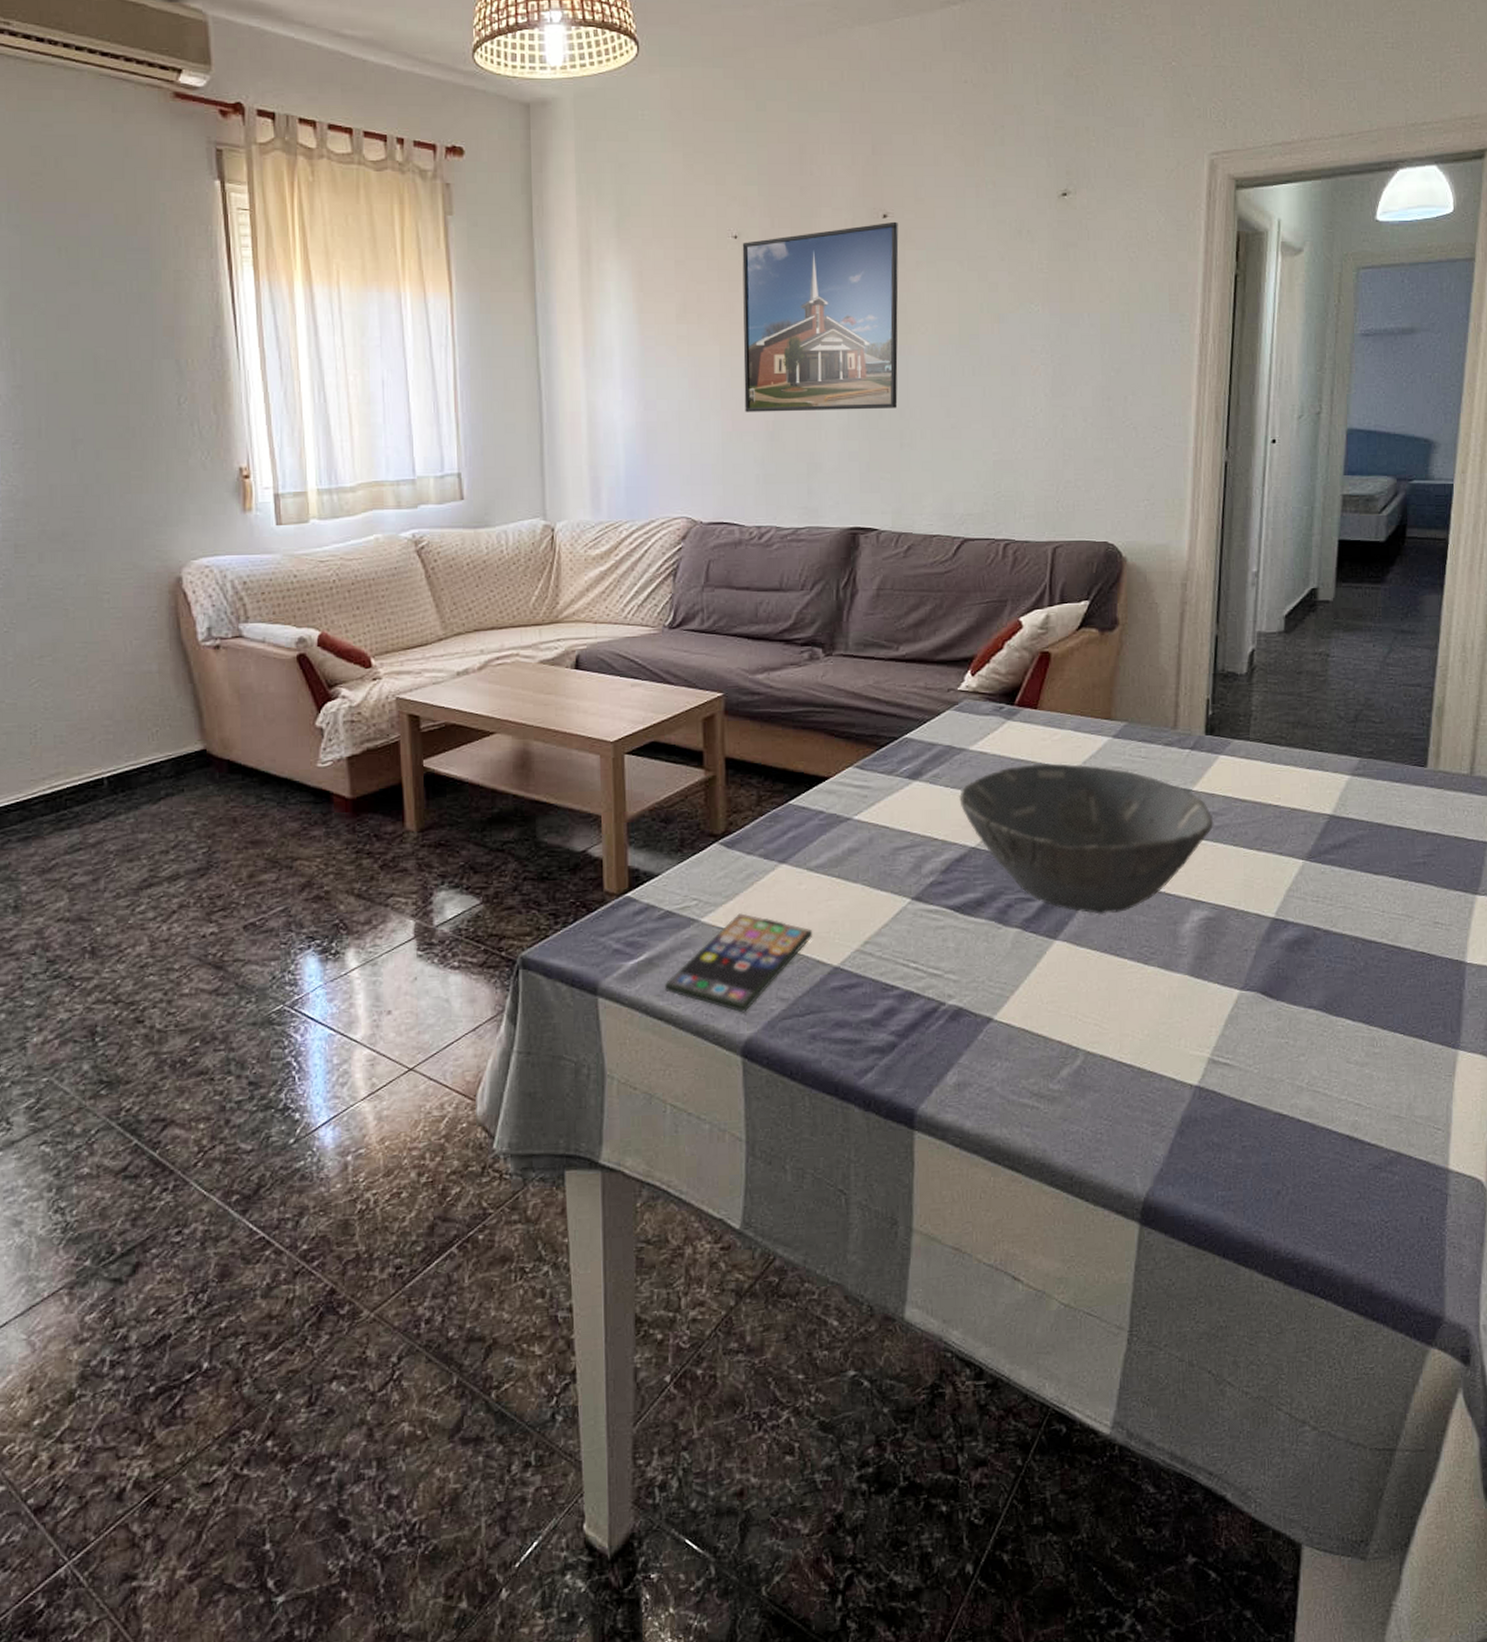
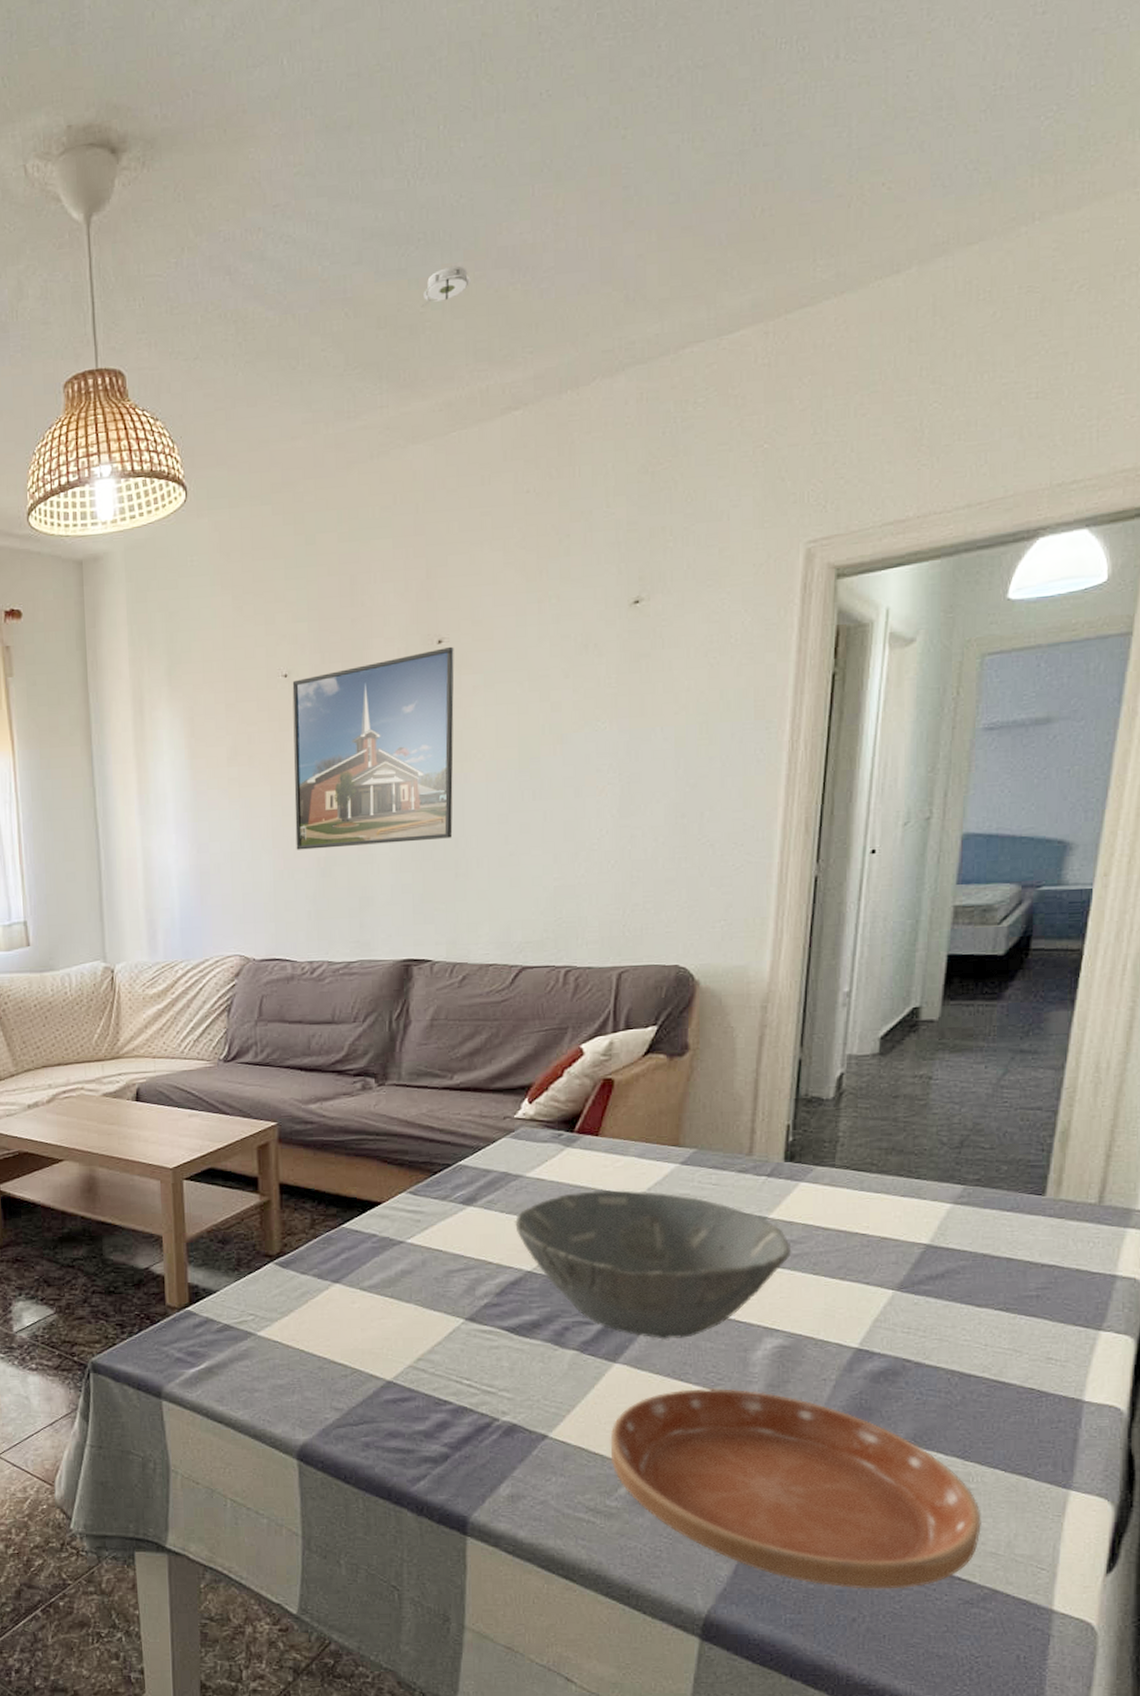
smartphone: present [665,913,813,1013] -> none [224,1328,366,1420]
saucer: none [1052,963,1386,1161] -> present [610,1389,981,1589]

